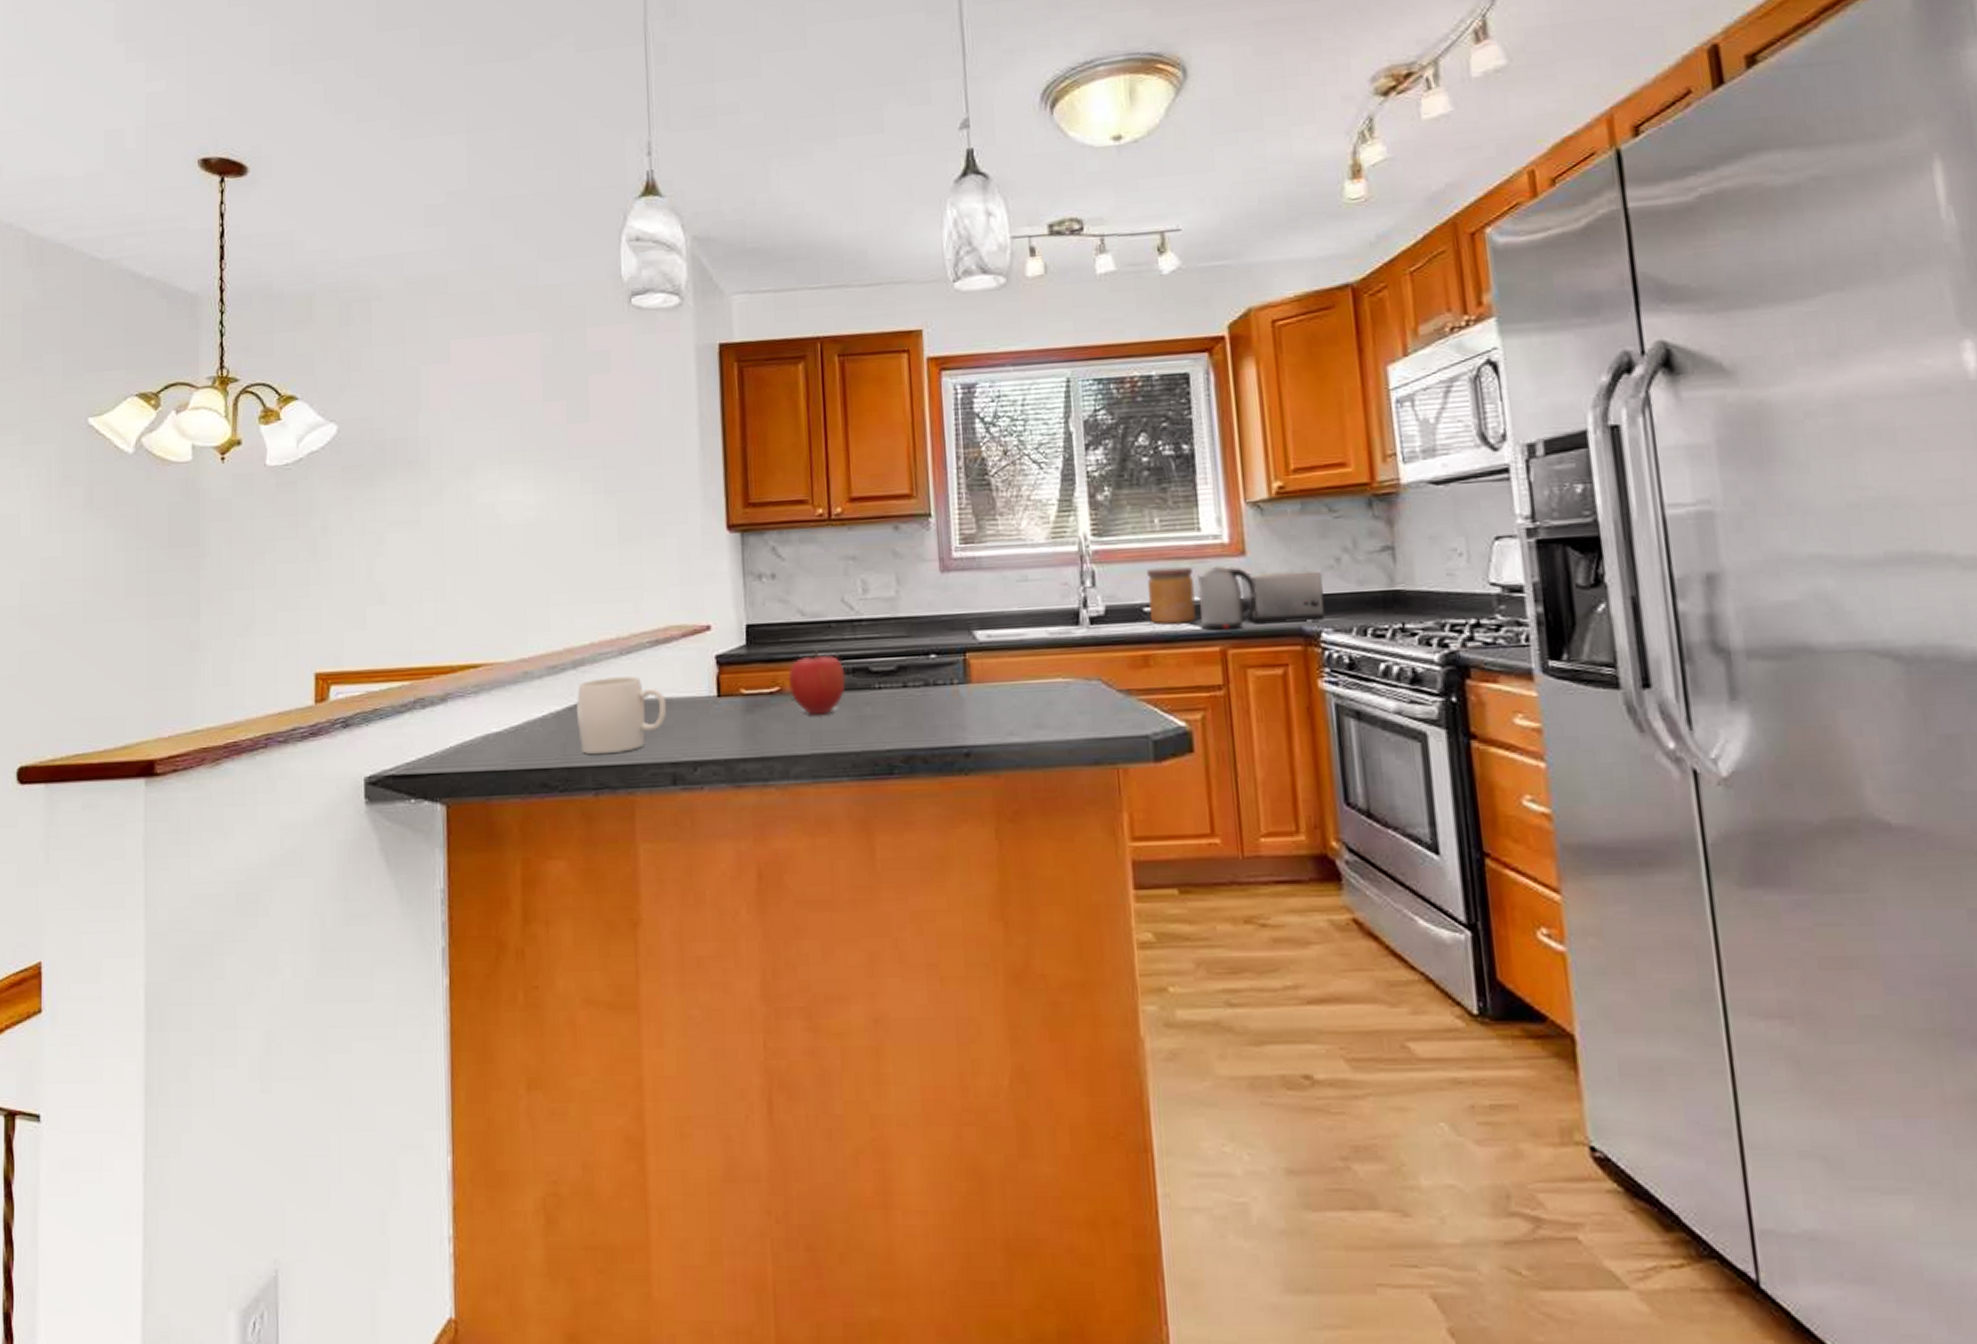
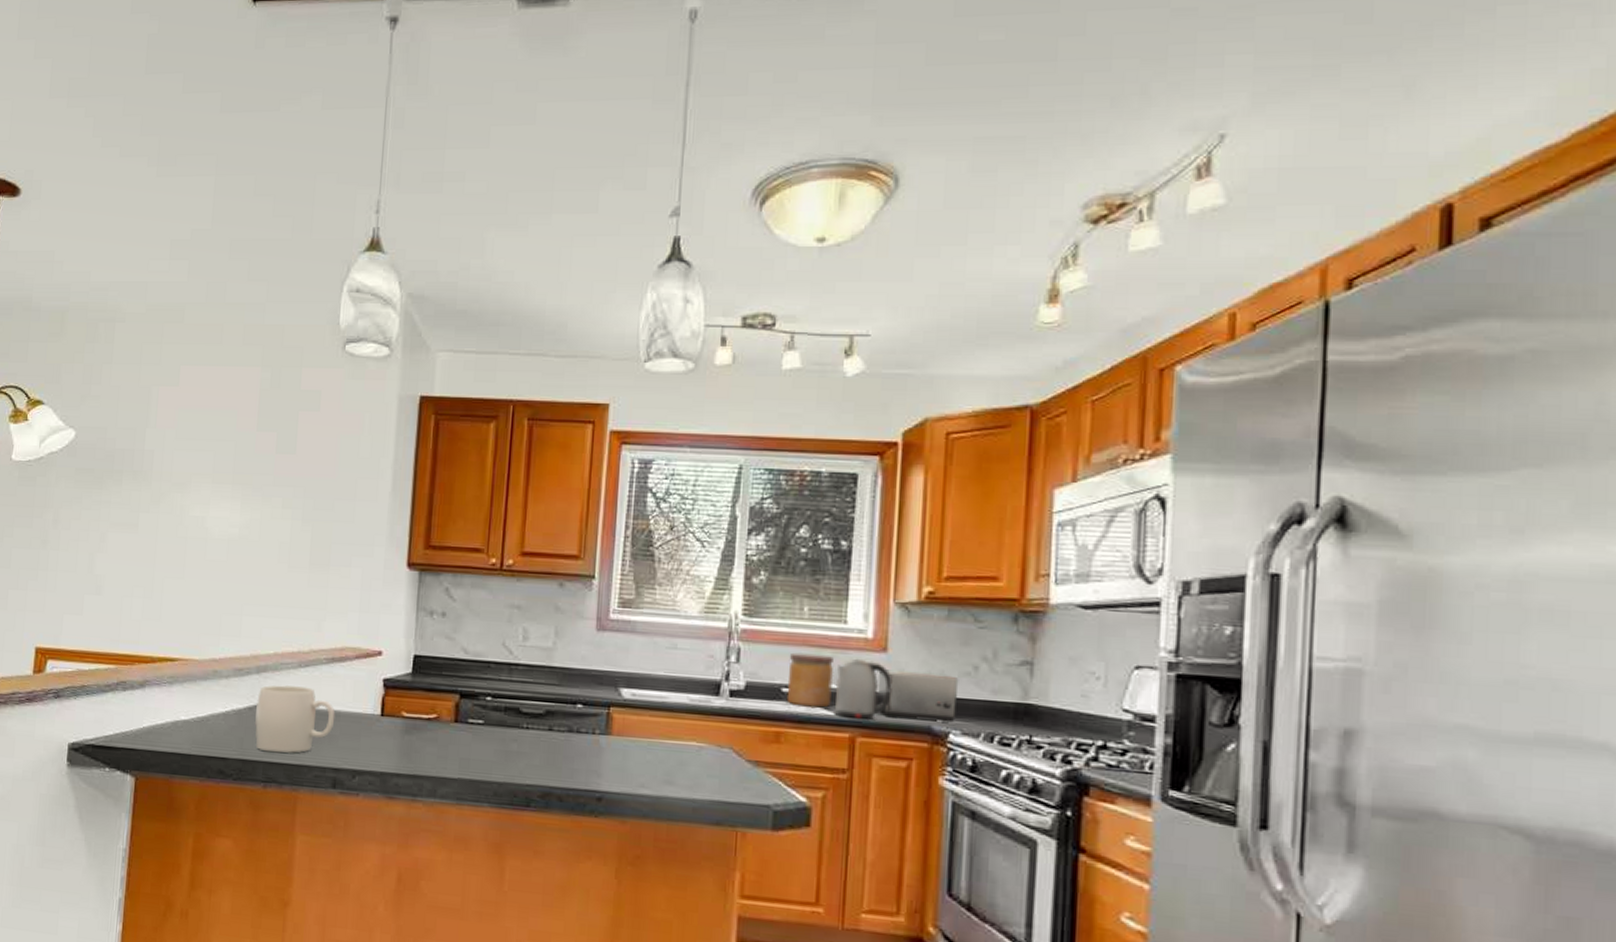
fruit: present [788,650,846,716] -> none [446,686,498,745]

